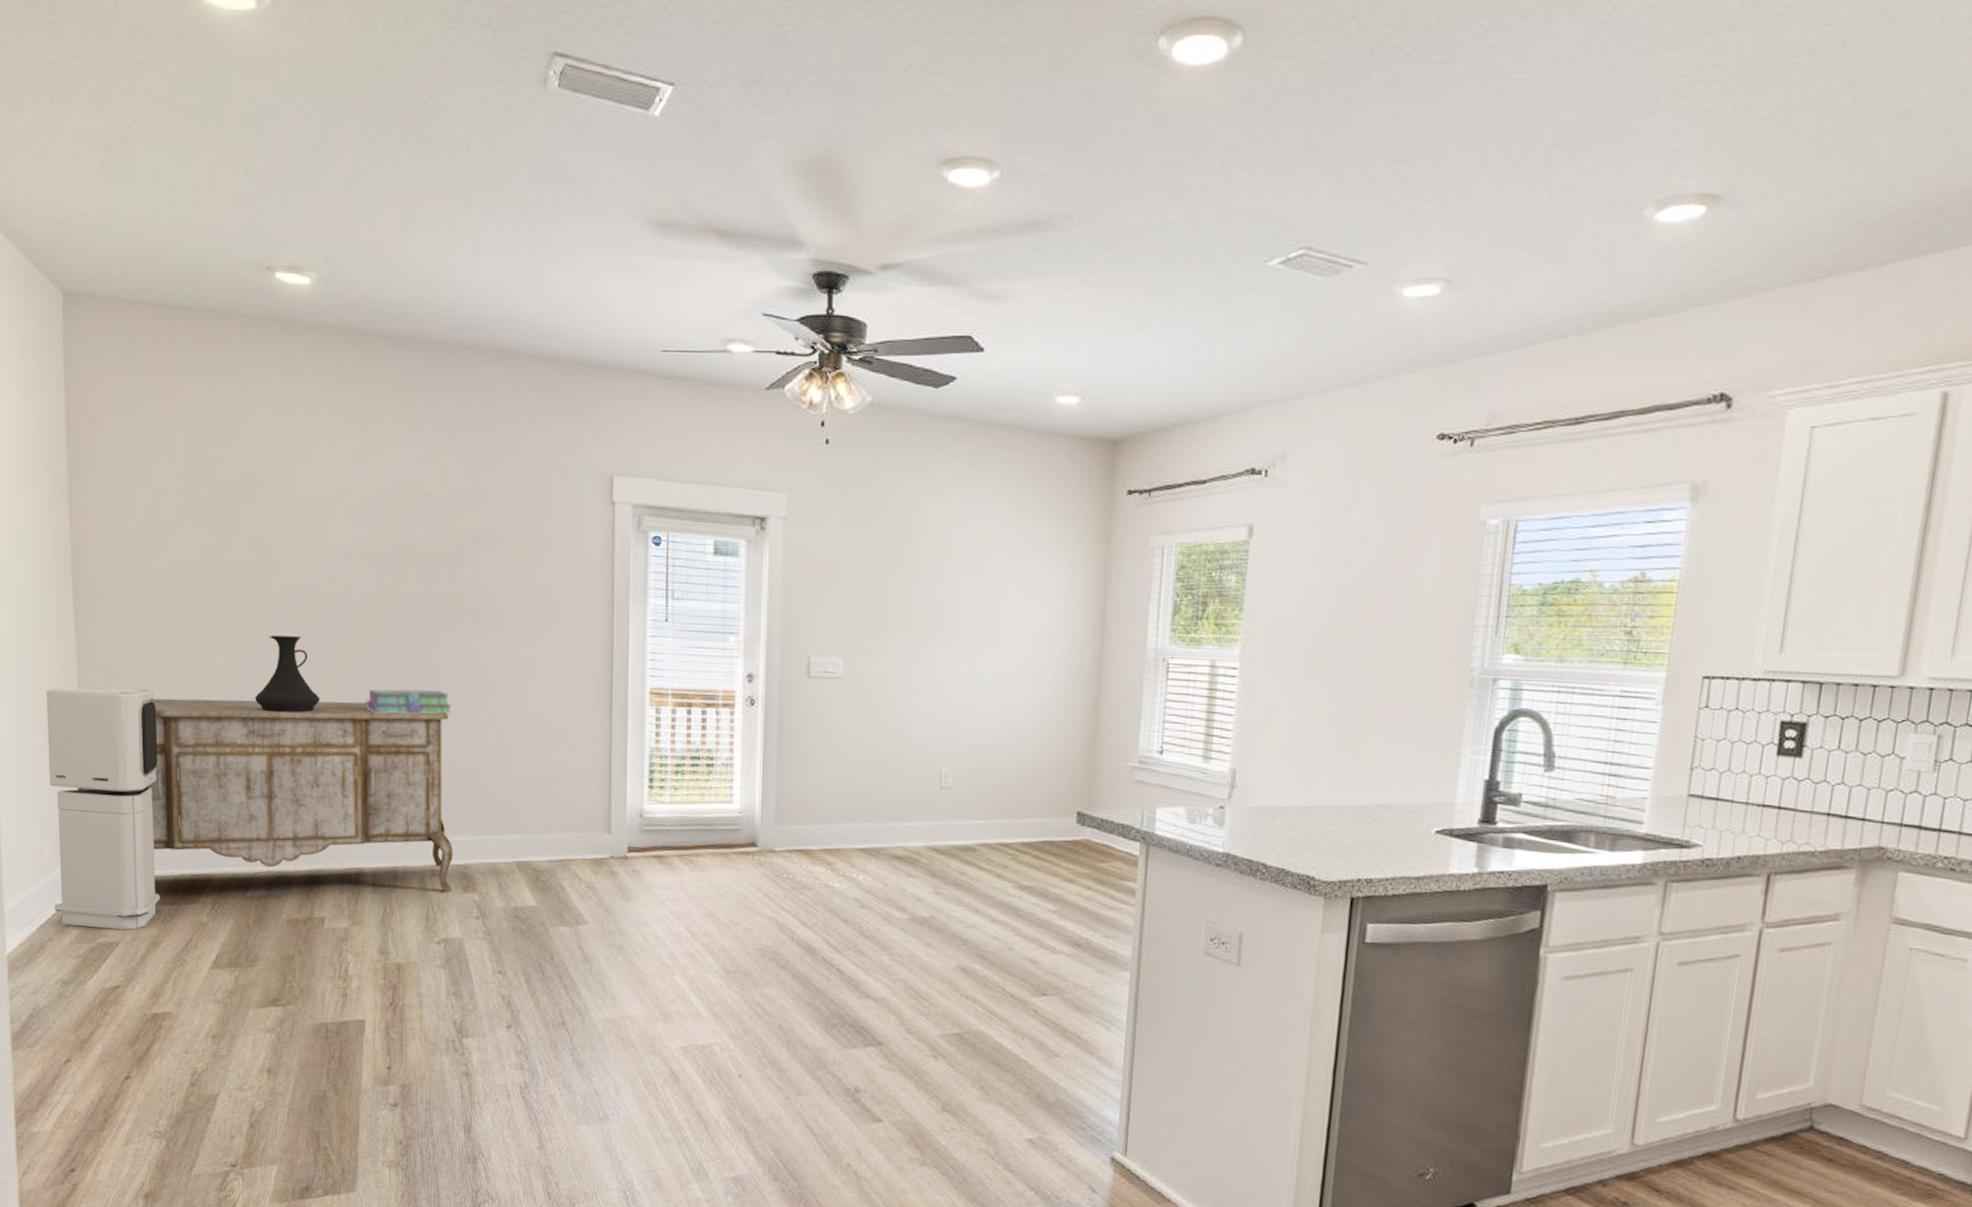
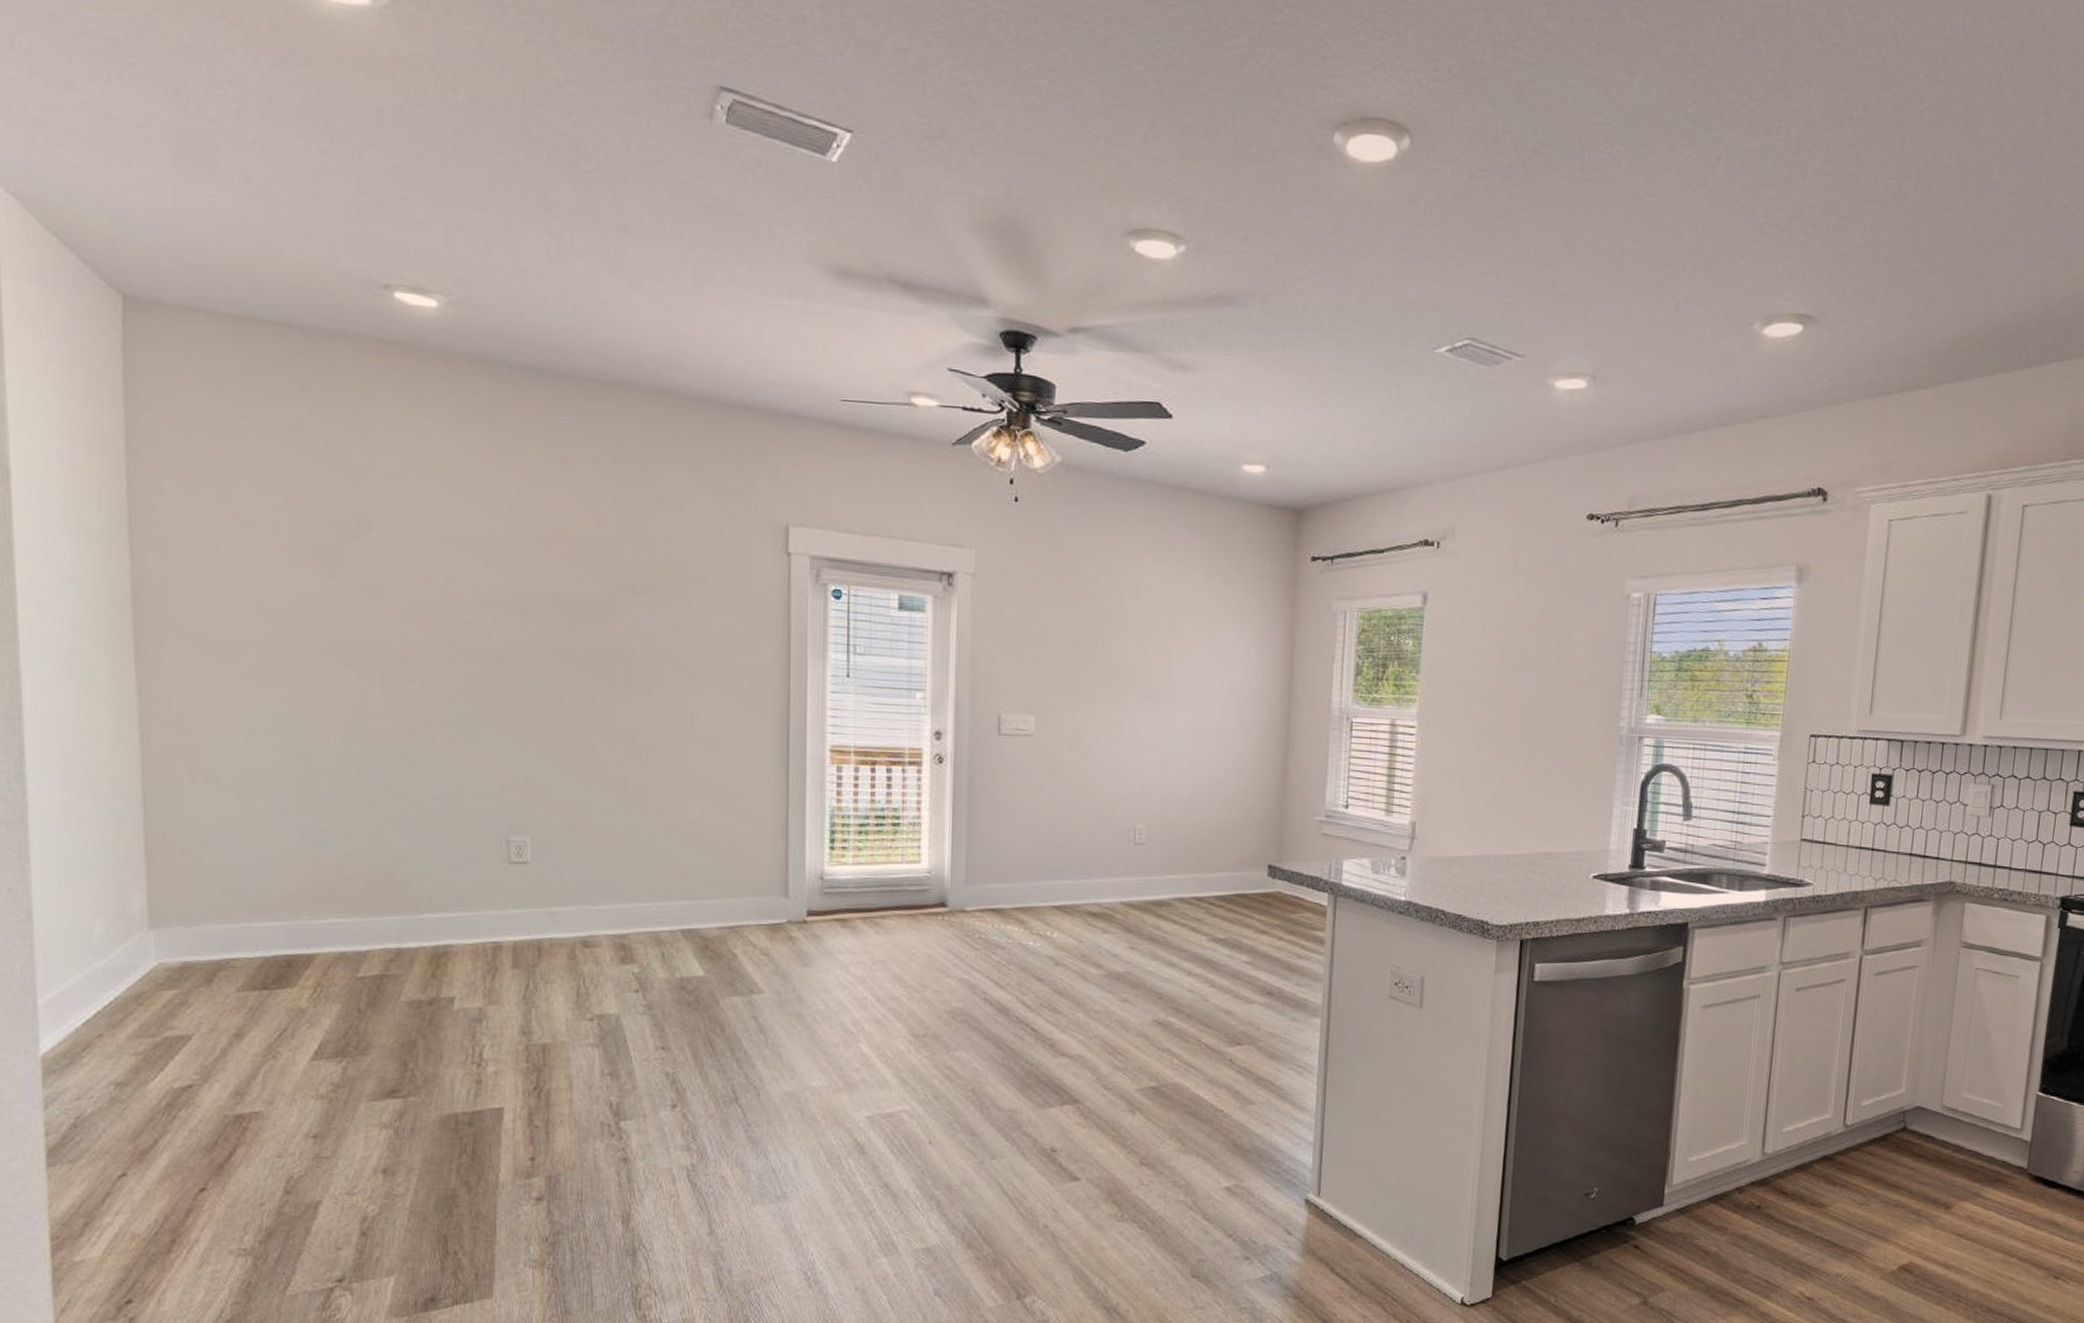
air purifier: present [45,688,160,931] -> none [96,746,246,1021]
sideboard: present [78,698,453,894] -> none [139,757,608,966]
vase: present [255,635,321,713] -> none [368,687,449,773]
stack of books: present [366,688,451,714] -> none [504,746,606,774]

